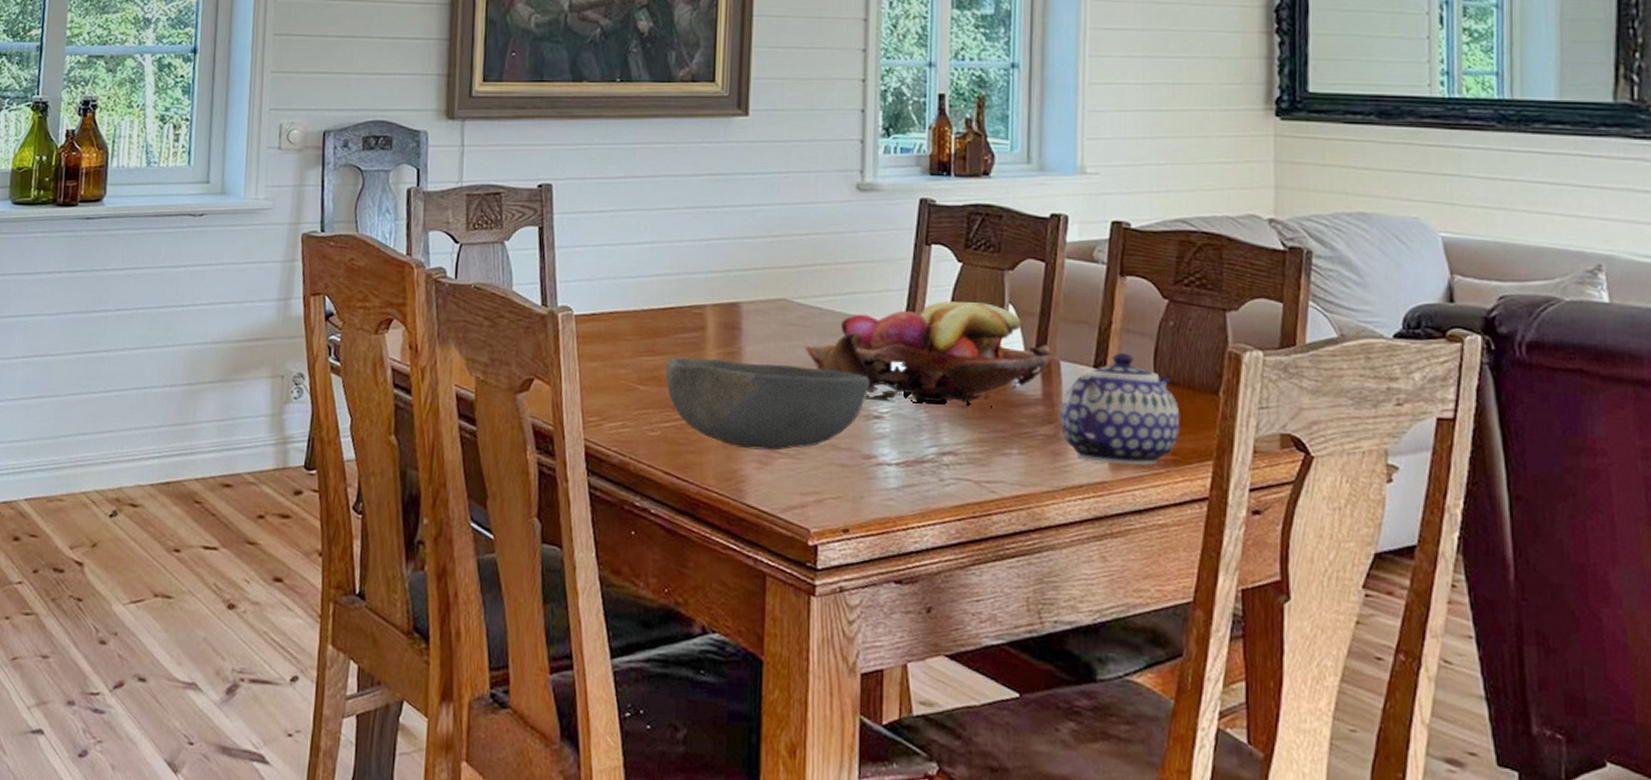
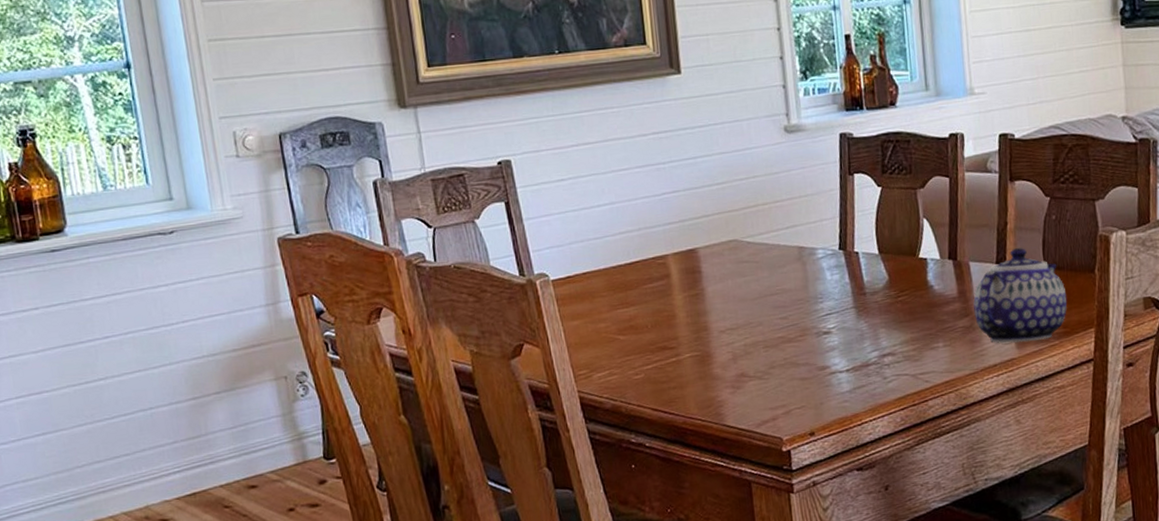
bowl: present [665,357,870,451] -> none [639,296,817,378]
fruit basket: present [805,301,1052,407] -> none [758,220,963,319]

